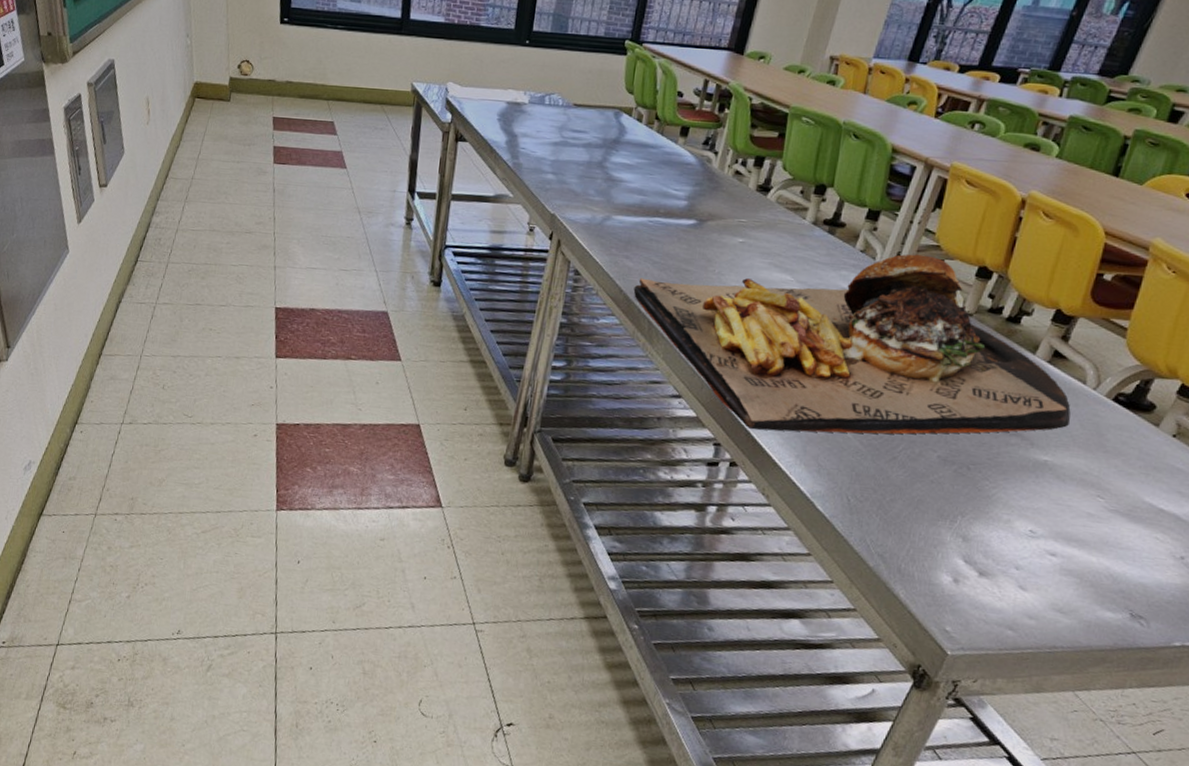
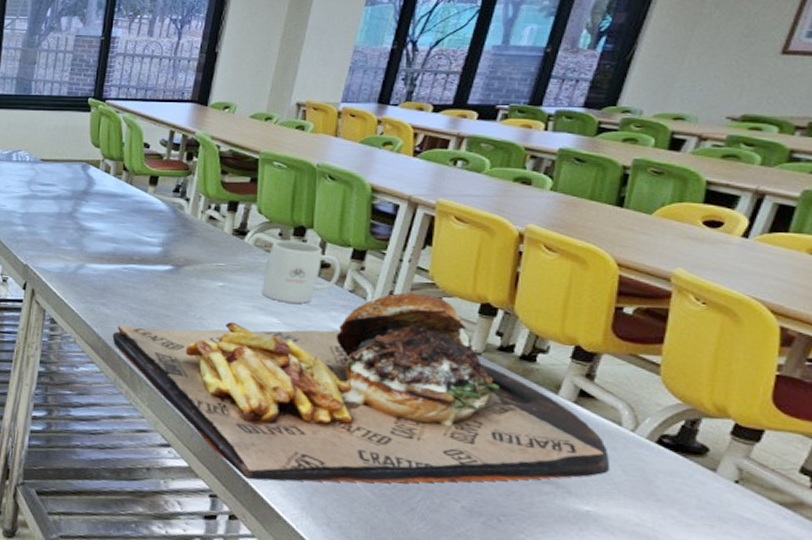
mug: none [779,197,855,262] -> present [261,240,340,304]

